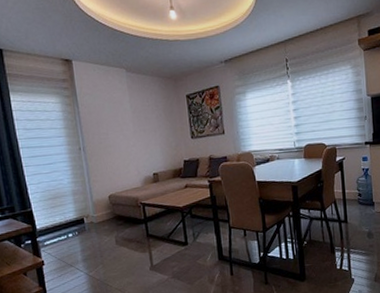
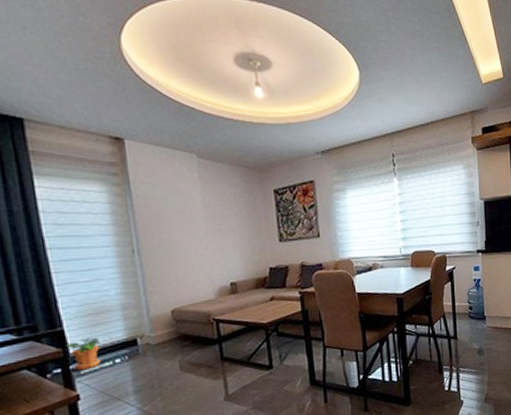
potted plant: none [34,216,59,243] -> present [66,337,101,371]

